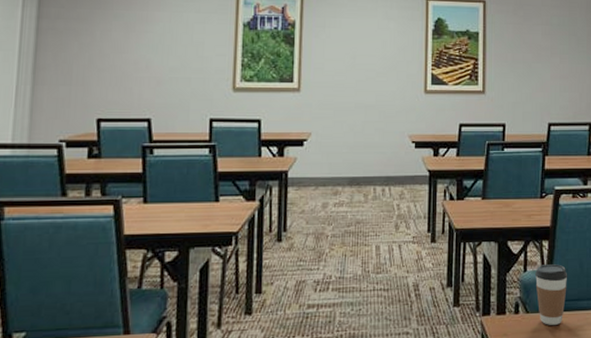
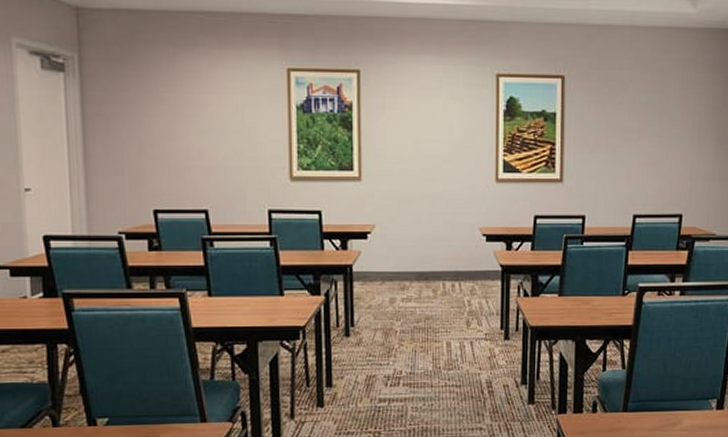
coffee cup: present [535,264,568,325] -> none [615,364,650,425]

